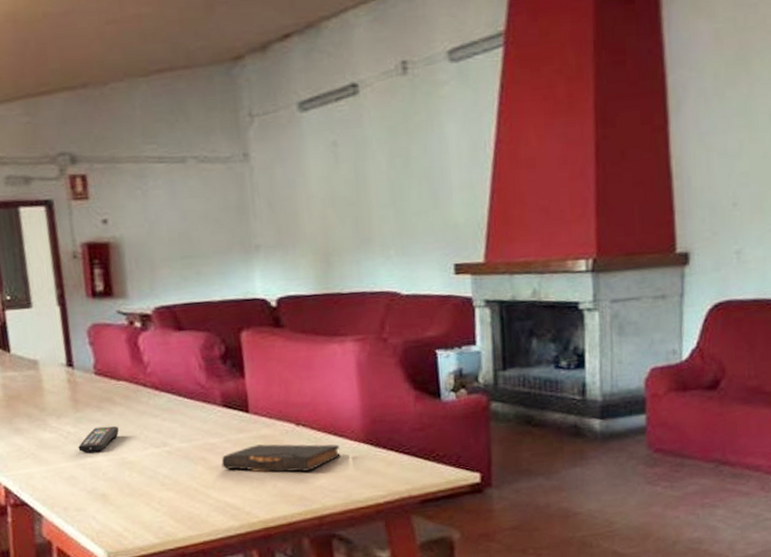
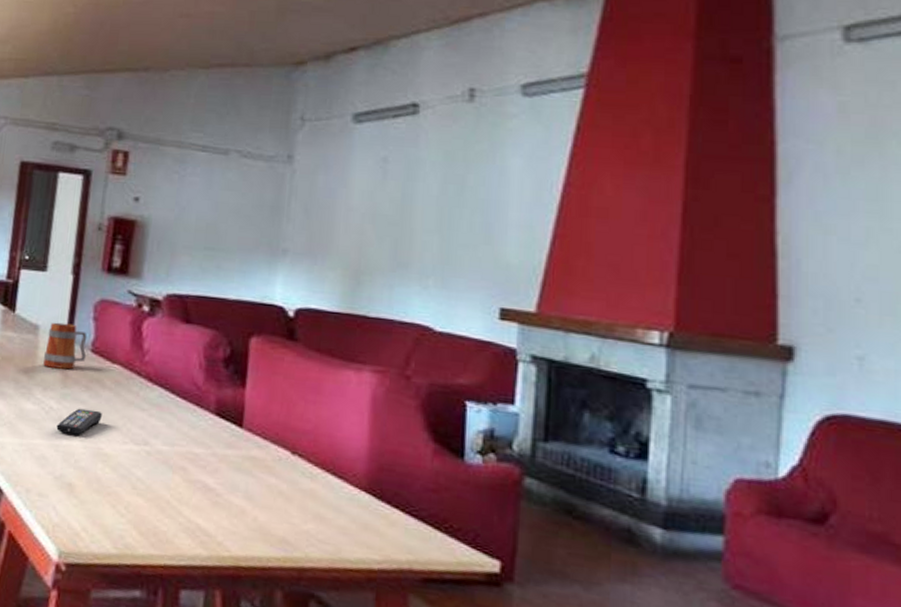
mug: none [48,352,91,397] -> present [43,322,87,370]
book: present [221,444,341,473] -> none [201,465,337,511]

